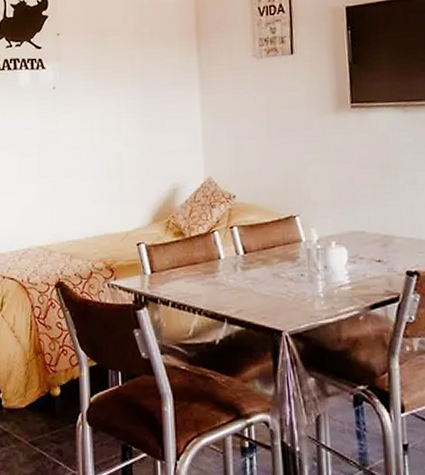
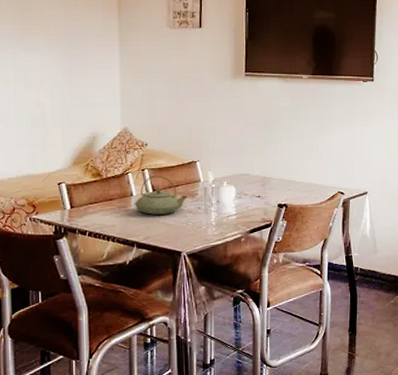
teapot: none [222,234,287,283] -> present [134,175,187,215]

